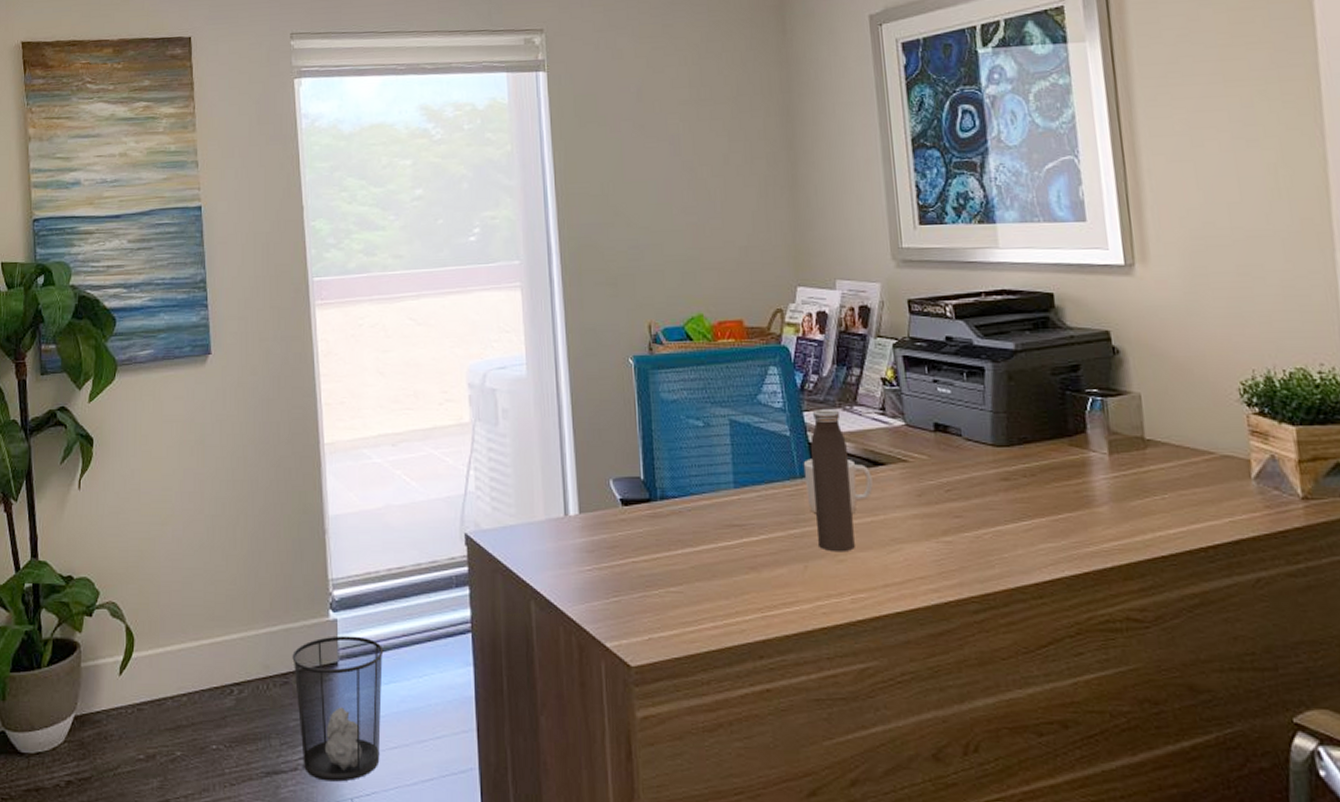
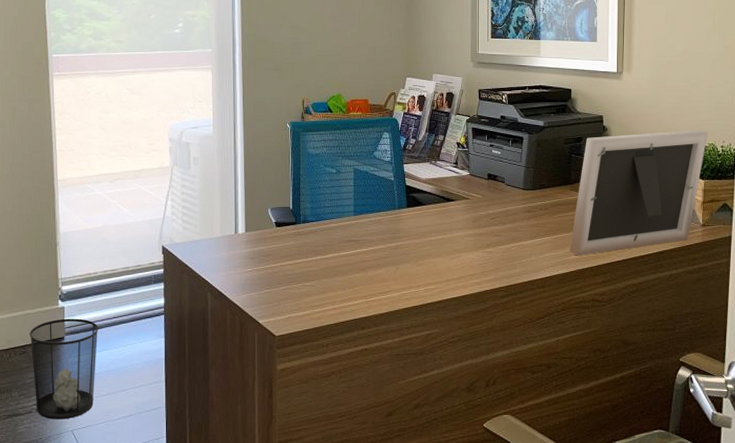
mug: present [803,458,873,514] -> none [401,196,445,233]
water bottle: present [810,408,855,551] -> none [407,162,430,258]
picture frame: none [1078,347,1293,549] -> present [569,130,709,256]

